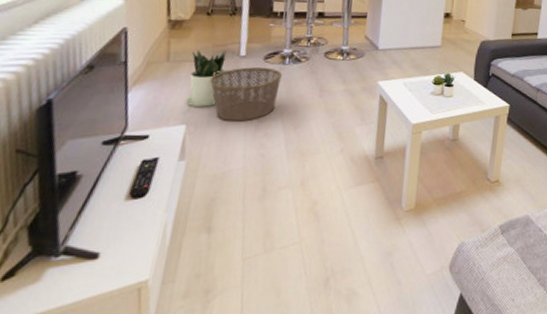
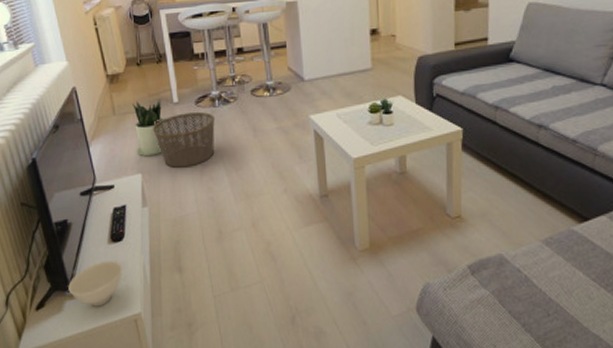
bowl: none [55,220,138,274] -> present [68,261,123,307]

